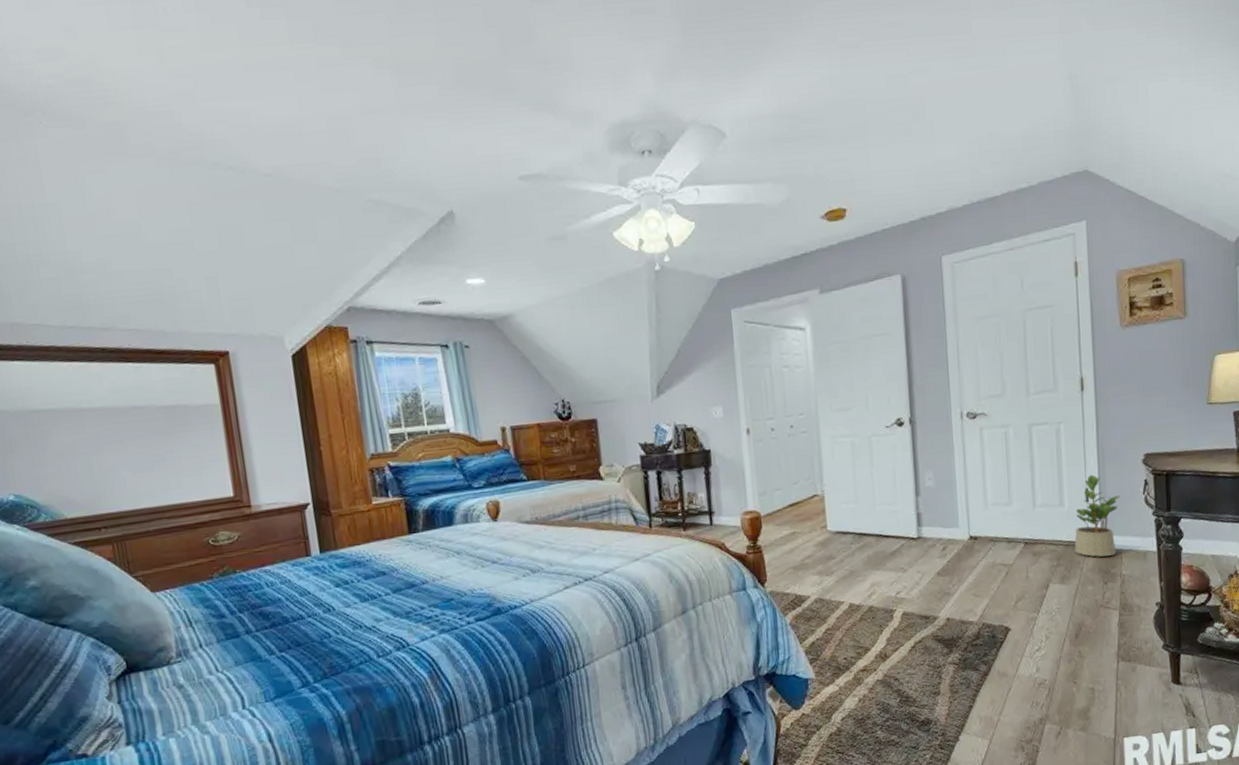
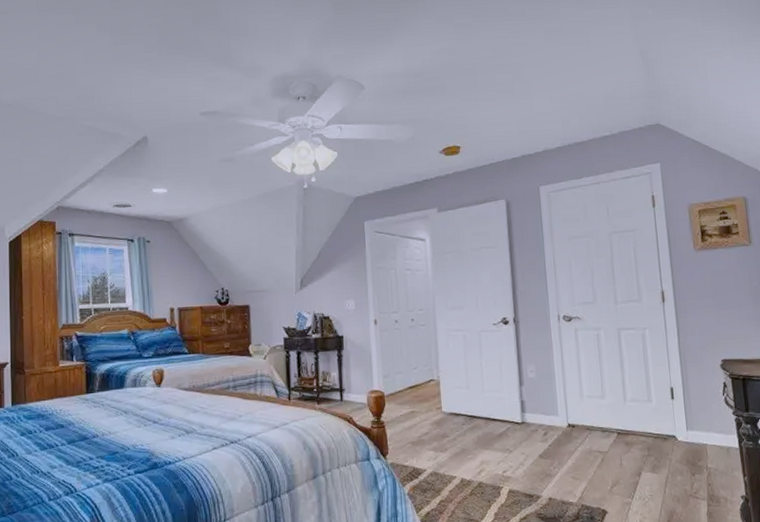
potted plant: present [1074,474,1121,557] -> none [663,375,703,450]

